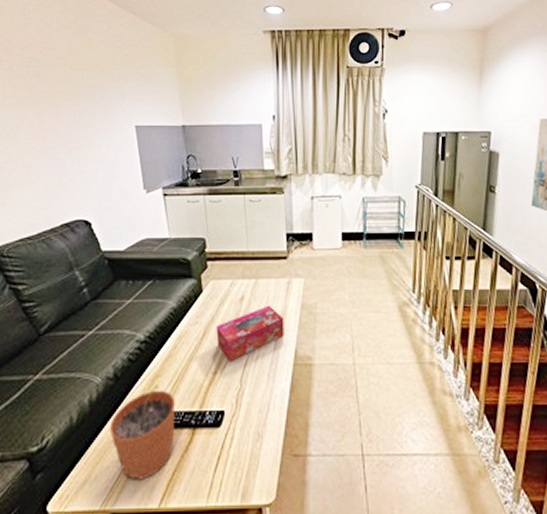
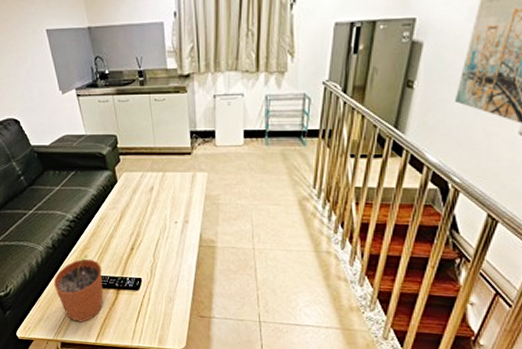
tissue box: present [216,305,284,361] -> none [131,195,190,240]

